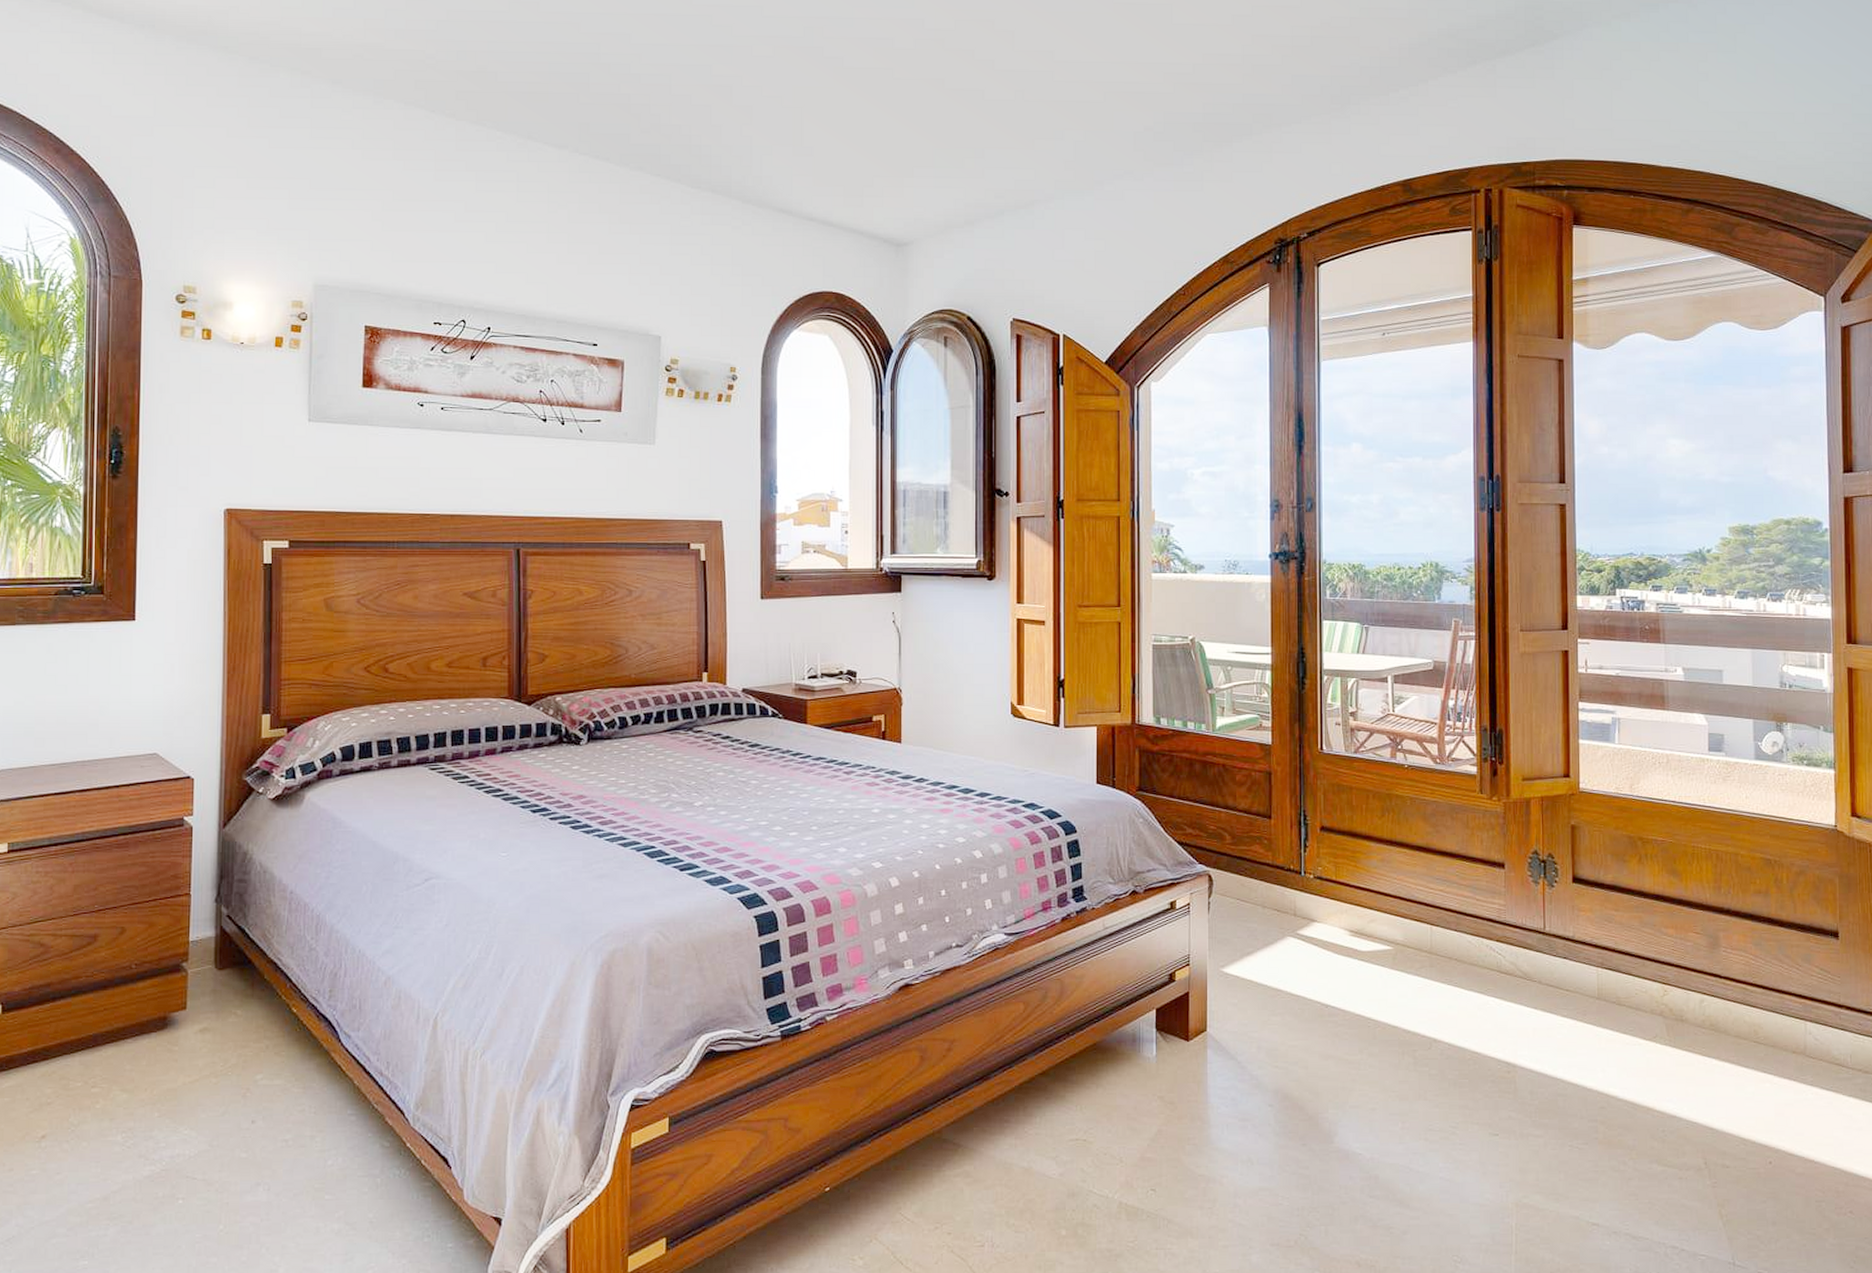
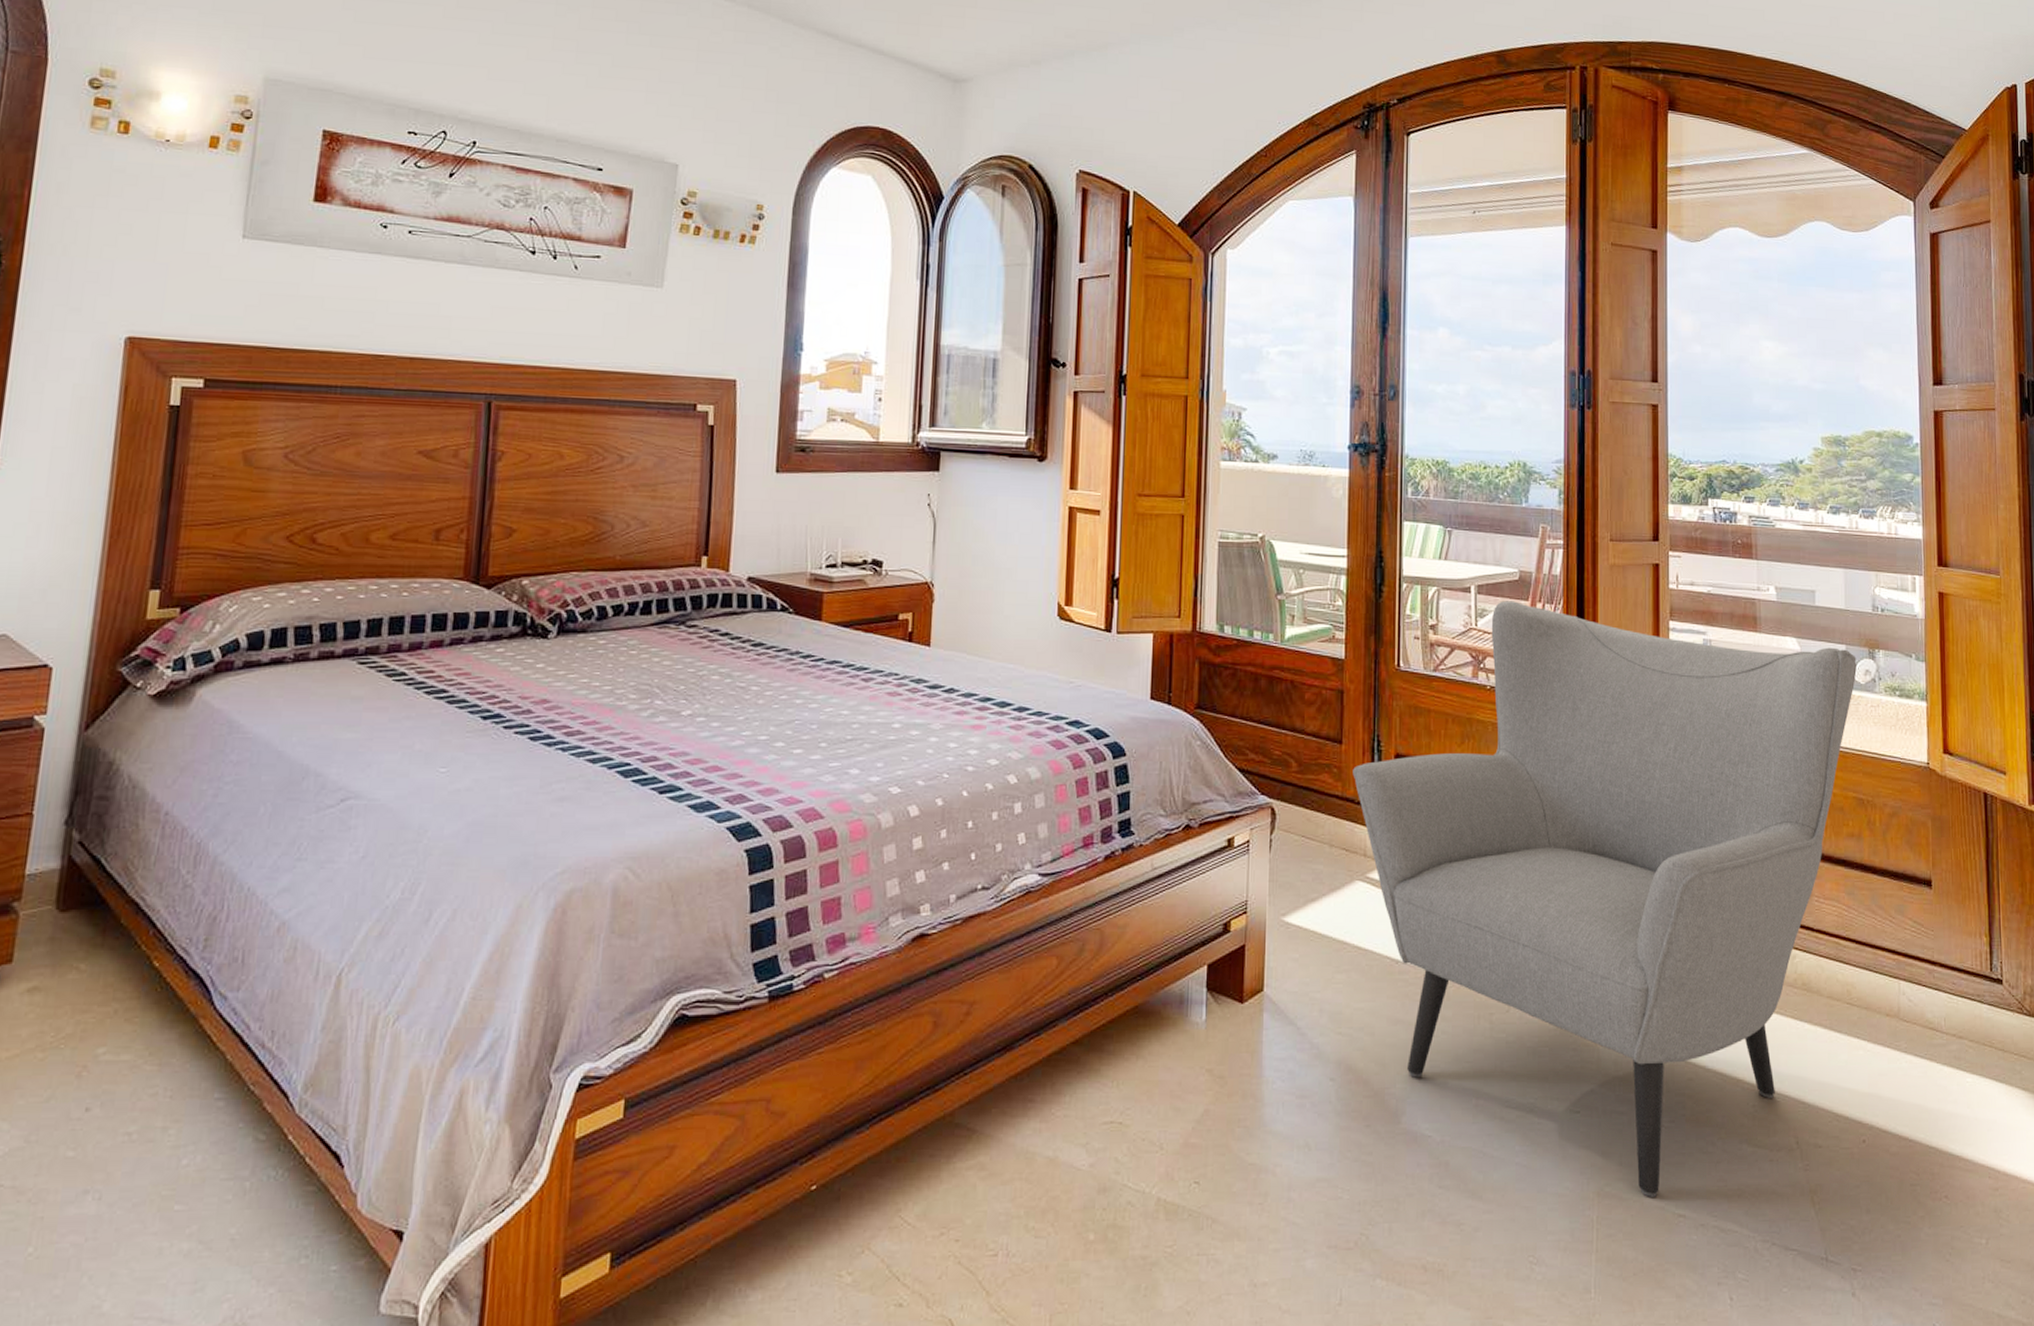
chair: none [1282,688,1764,1208] -> present [1353,600,1857,1197]

